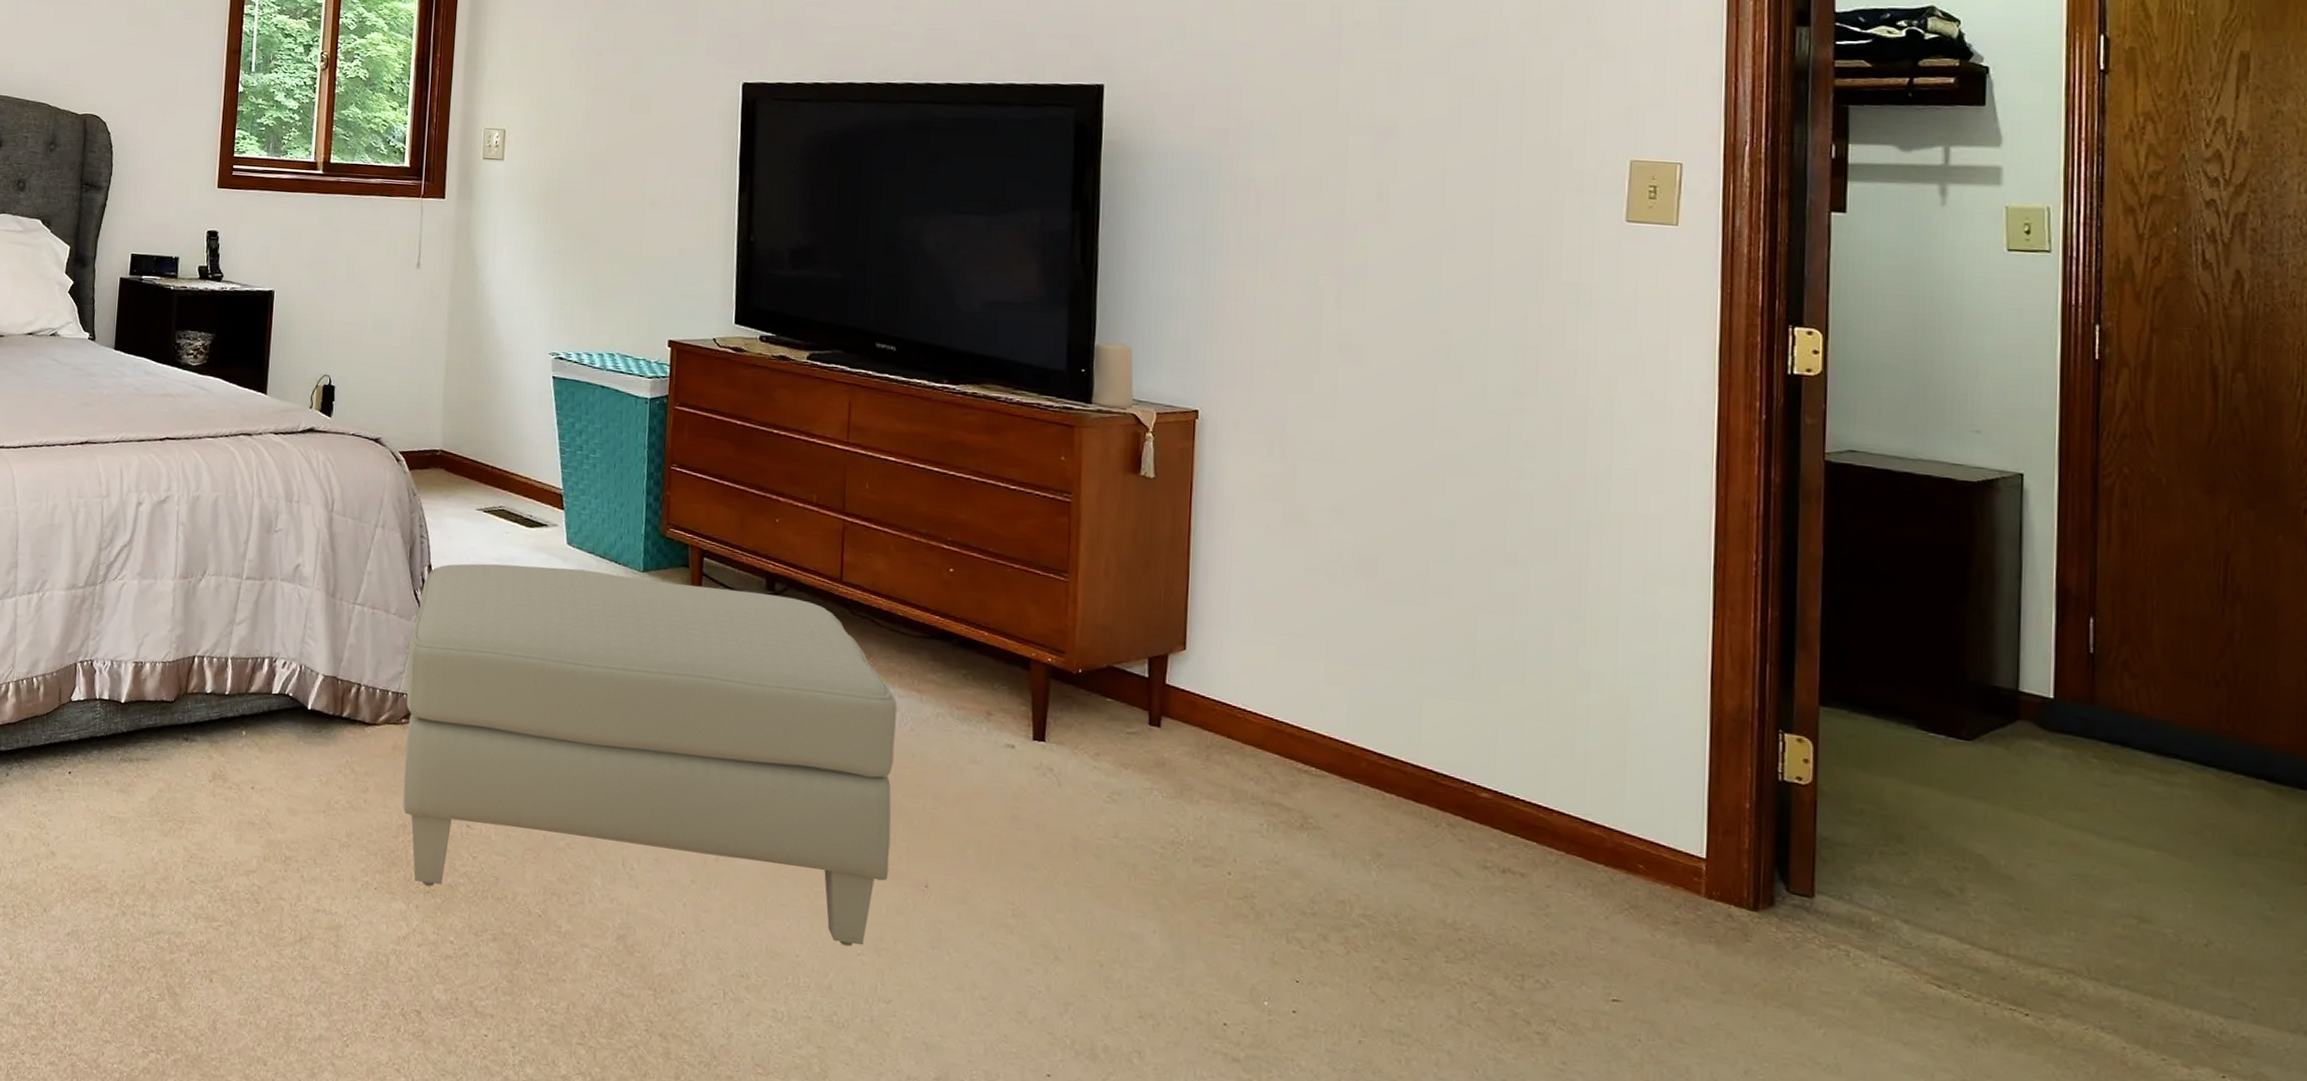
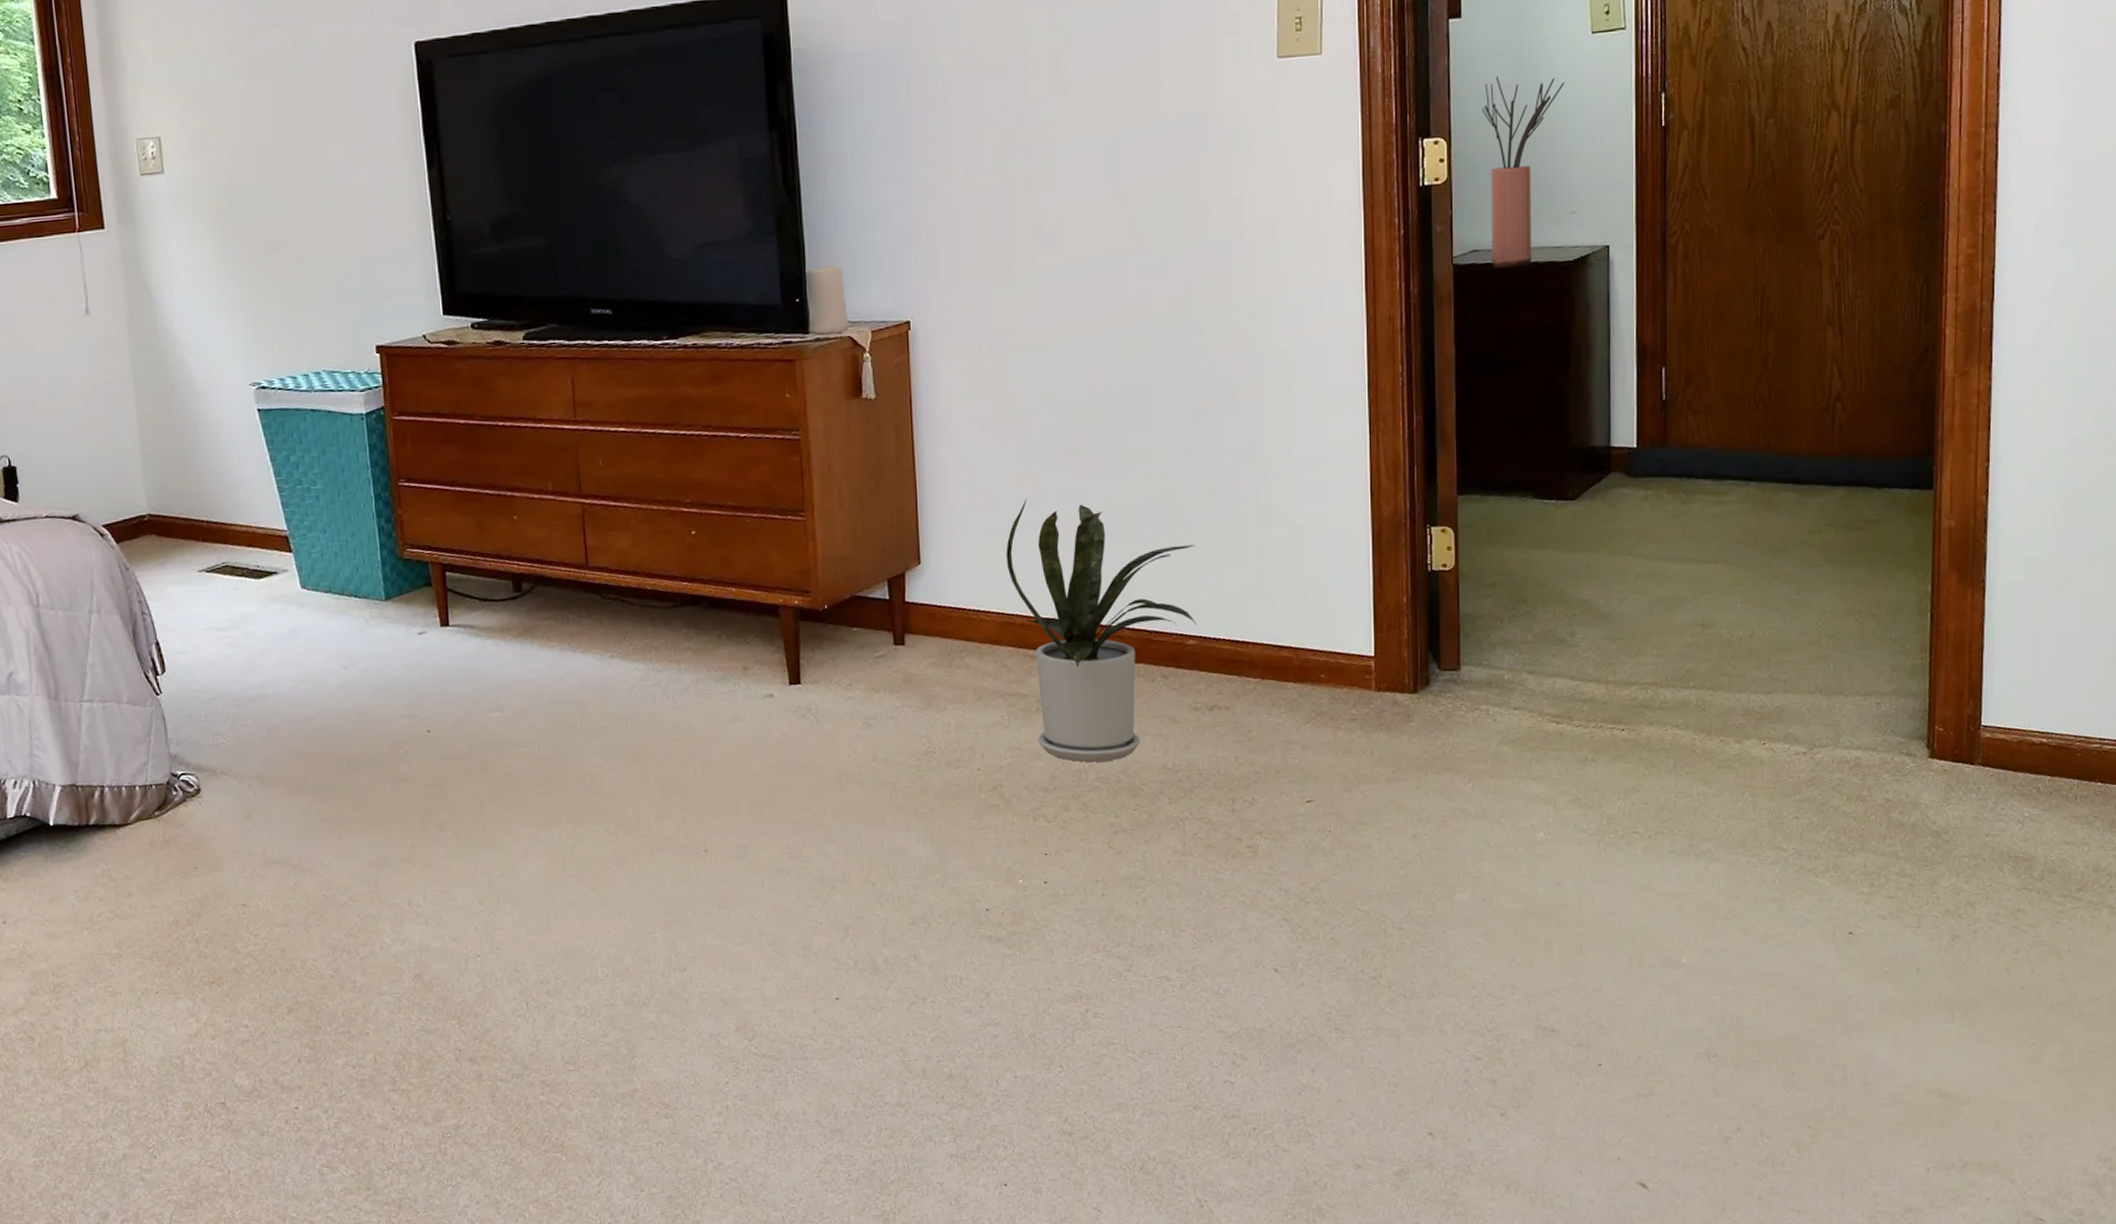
ottoman: present [402,563,898,947] -> none [148,594,669,976]
house plant: none [1280,607,1496,901] -> present [1006,498,1197,763]
vase: none [1867,277,1971,479] -> present [1482,76,1564,269]

